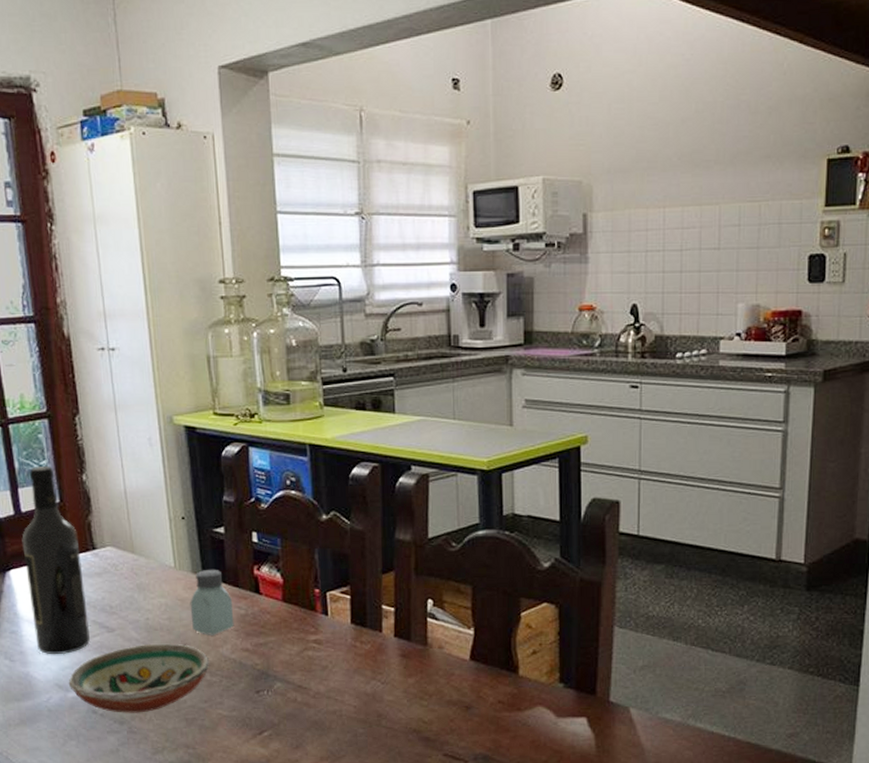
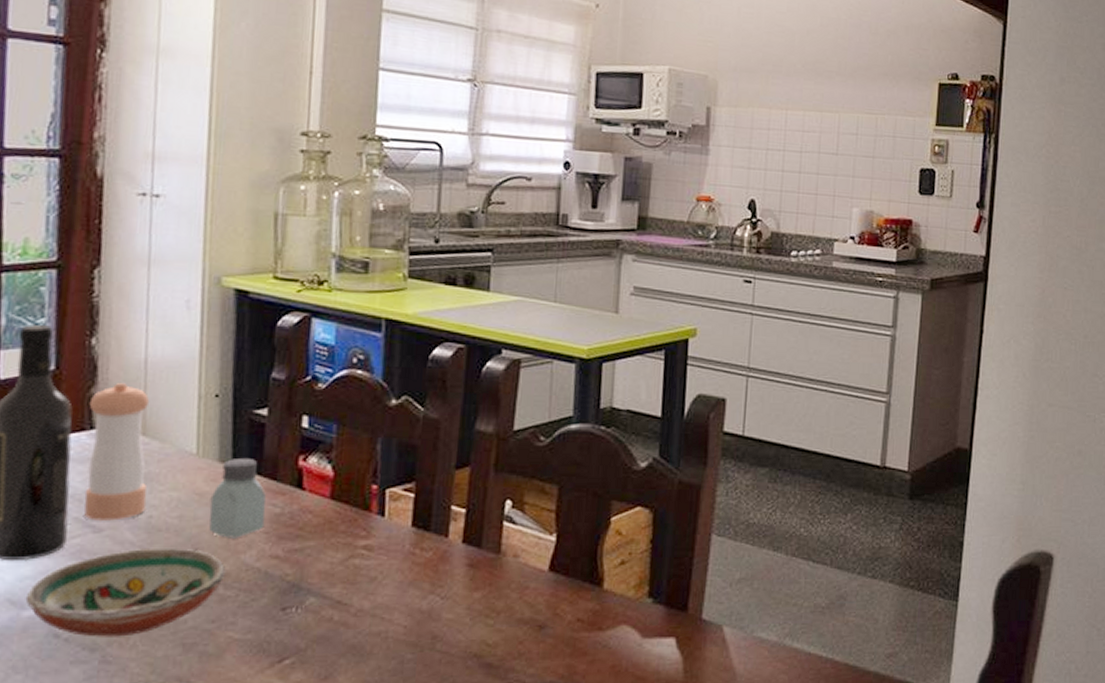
pepper shaker: none [89,511,143,623] -> present [84,383,150,521]

